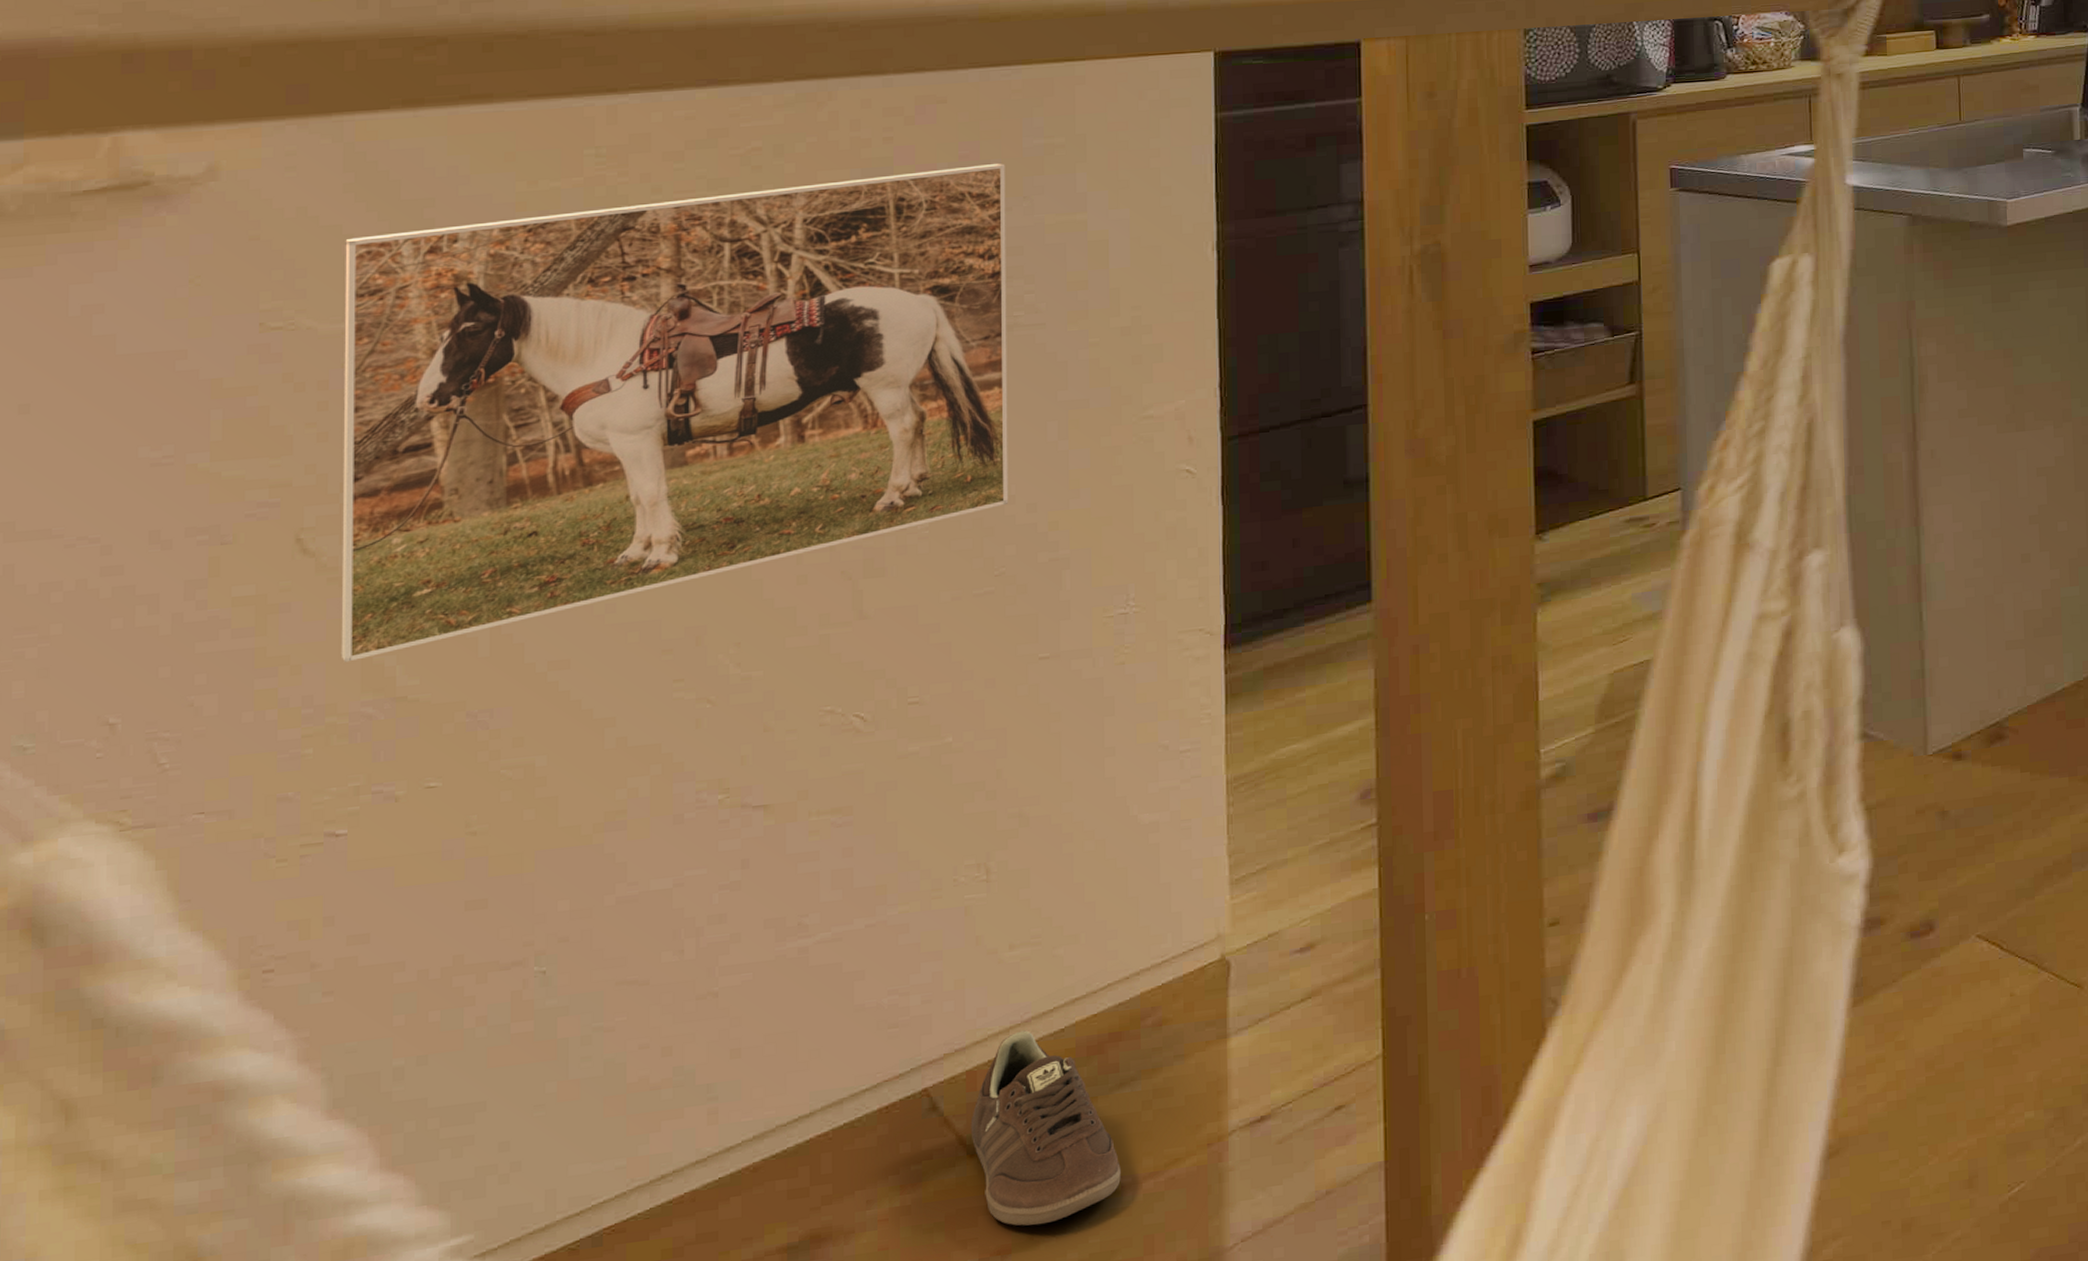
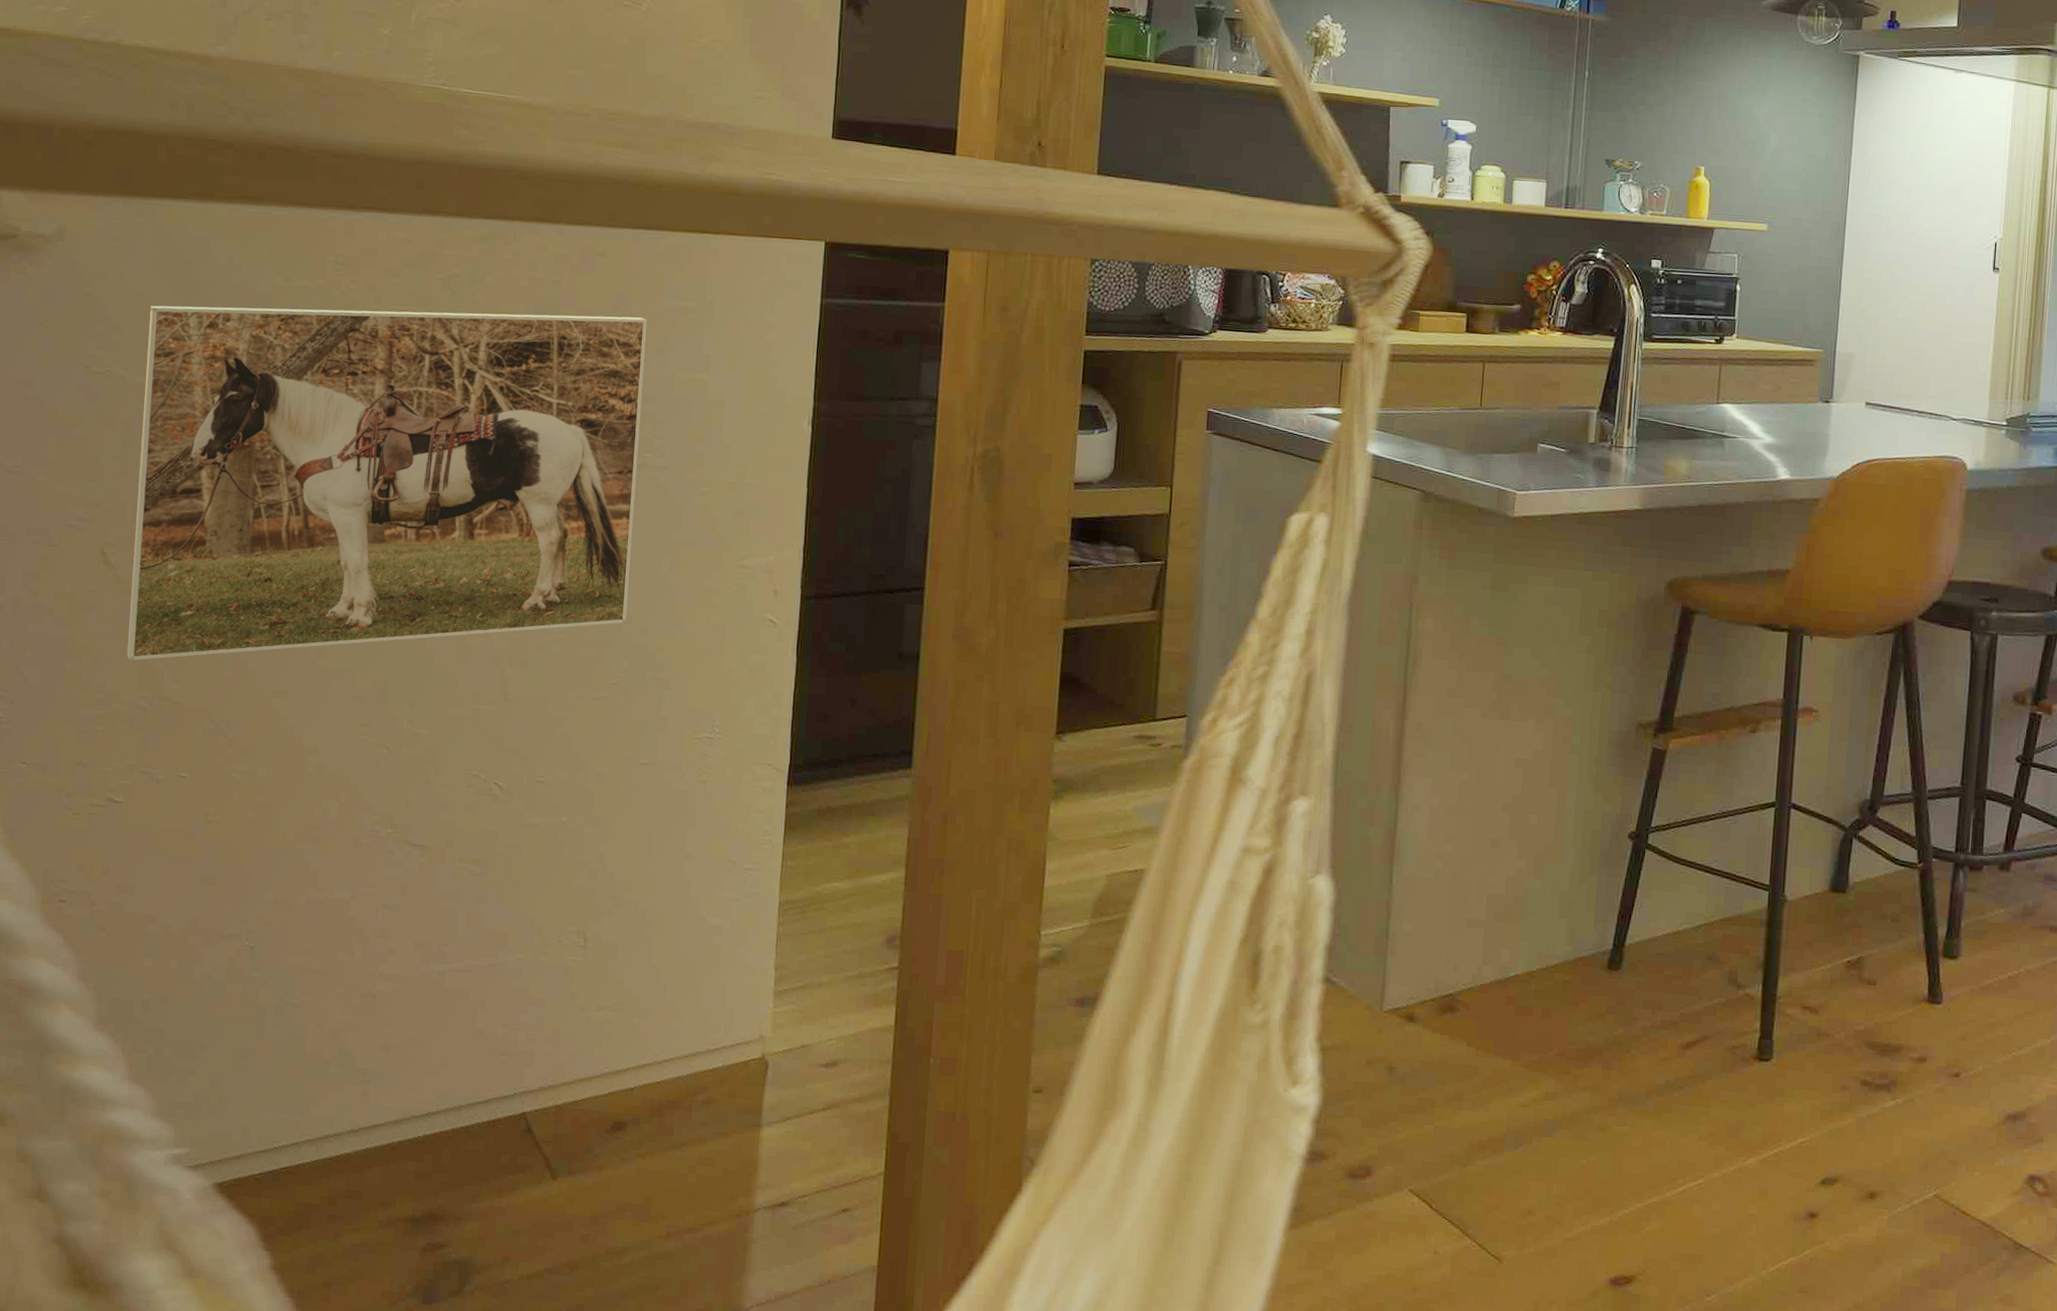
sneaker: present [970,1030,1121,1226] -> none [555,1082,668,1250]

